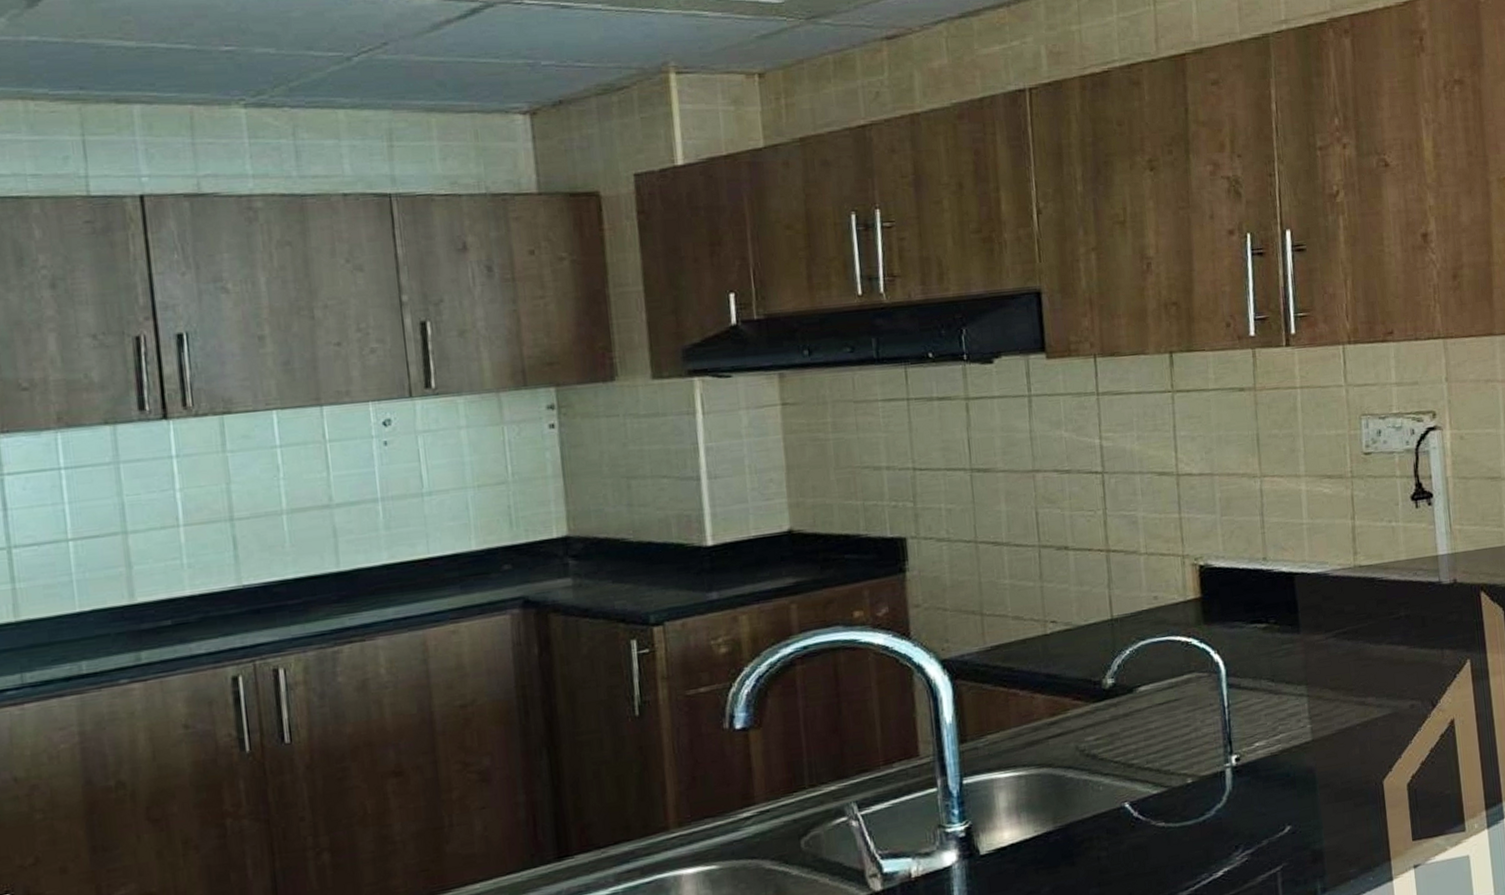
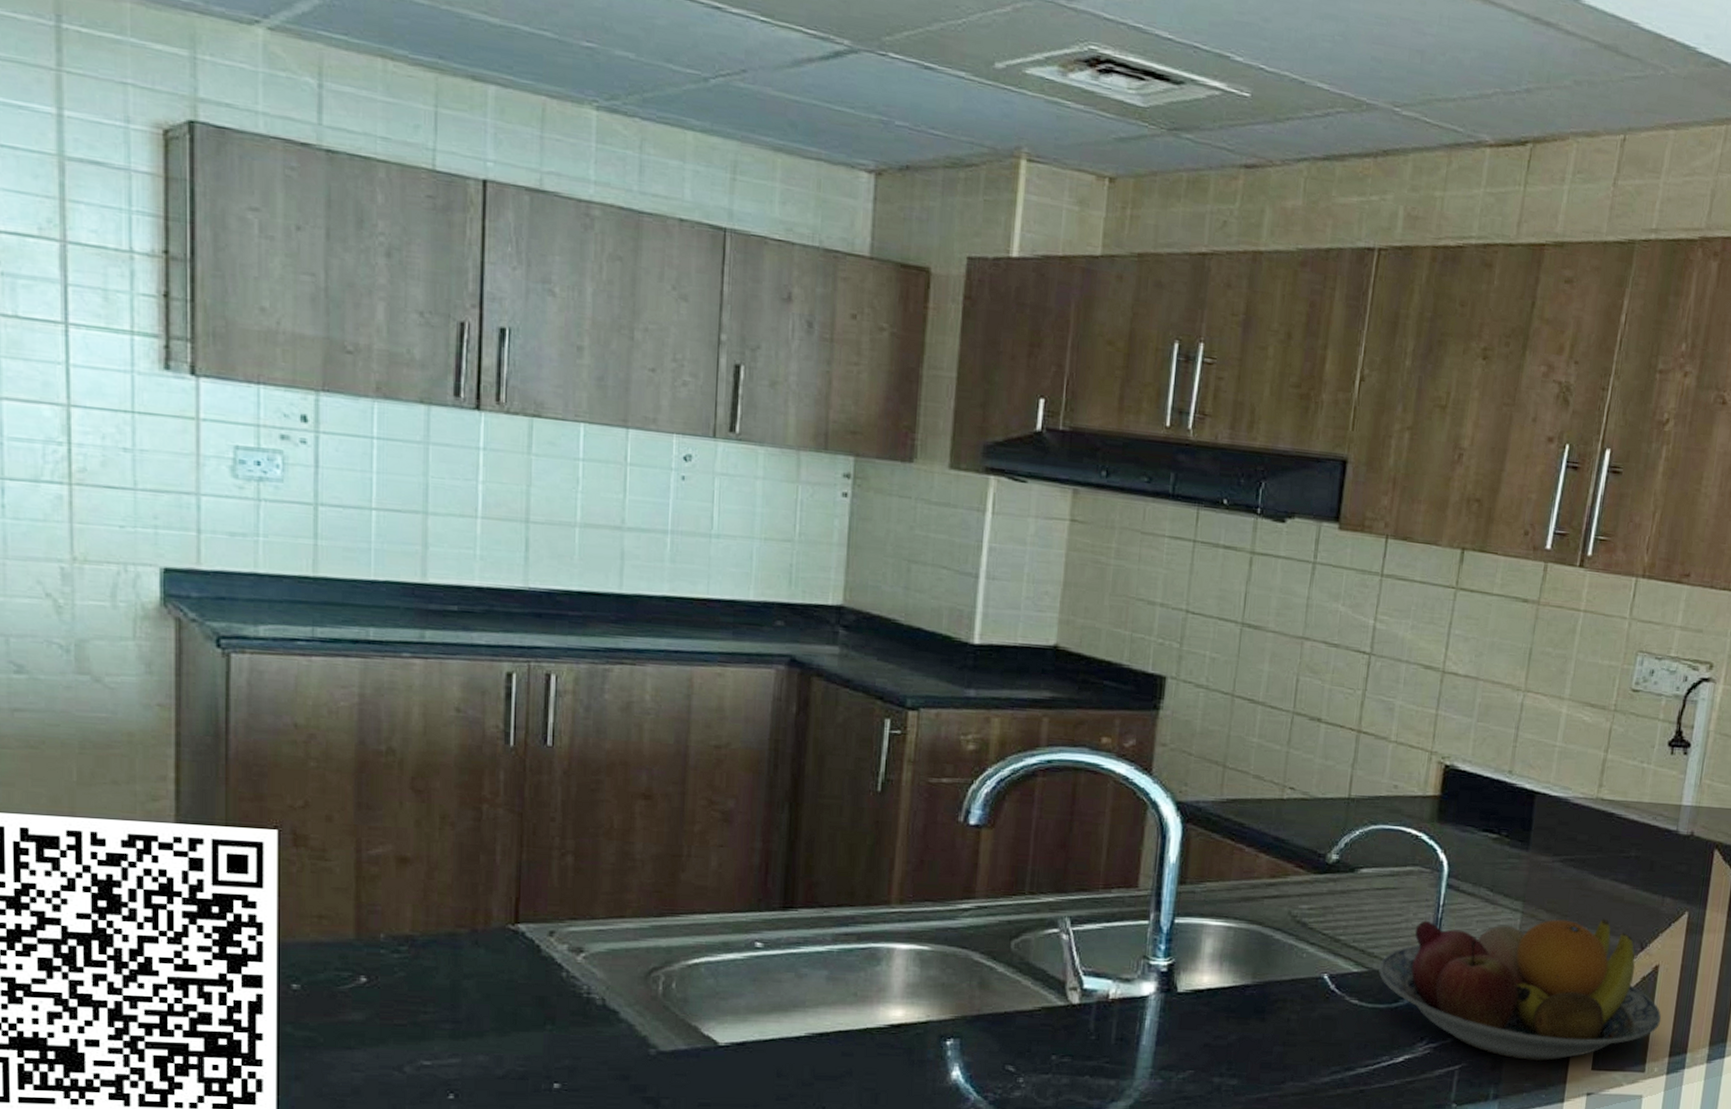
fruit bowl: none [1178,684,1470,847] -> present [1379,918,1662,1062]

